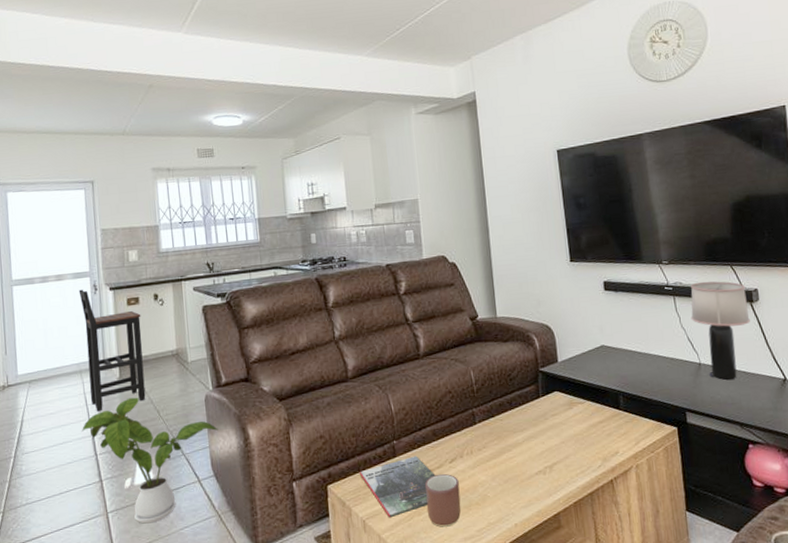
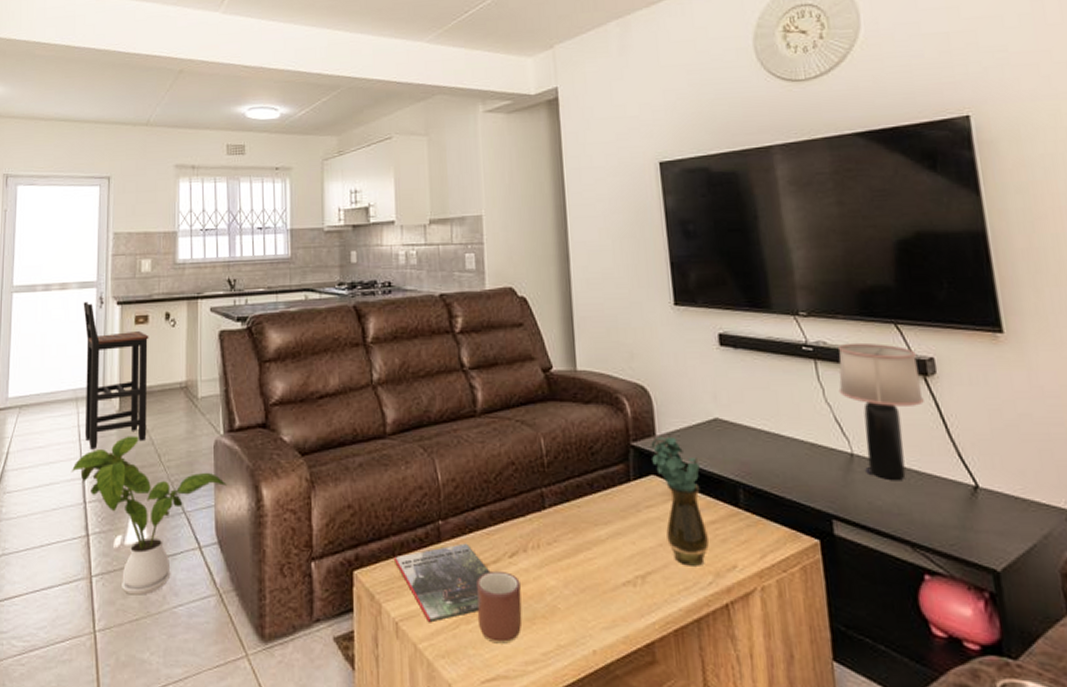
vase: none [554,359,598,456] -> present [651,433,709,566]

